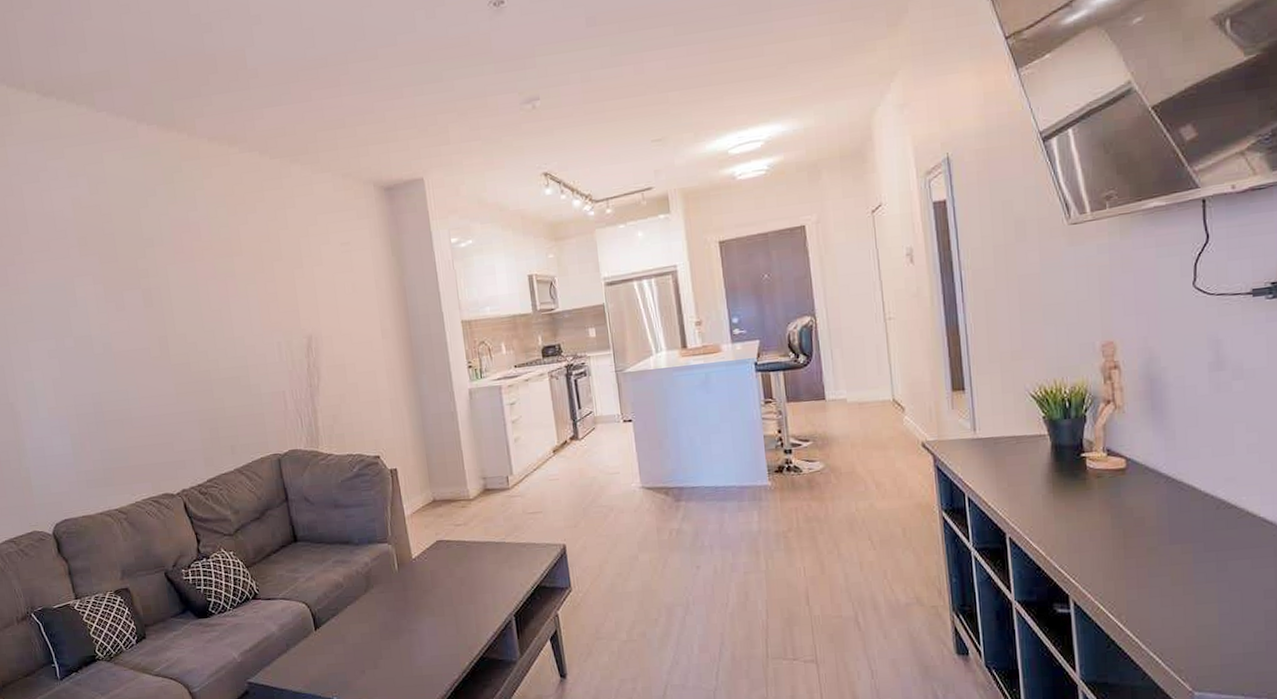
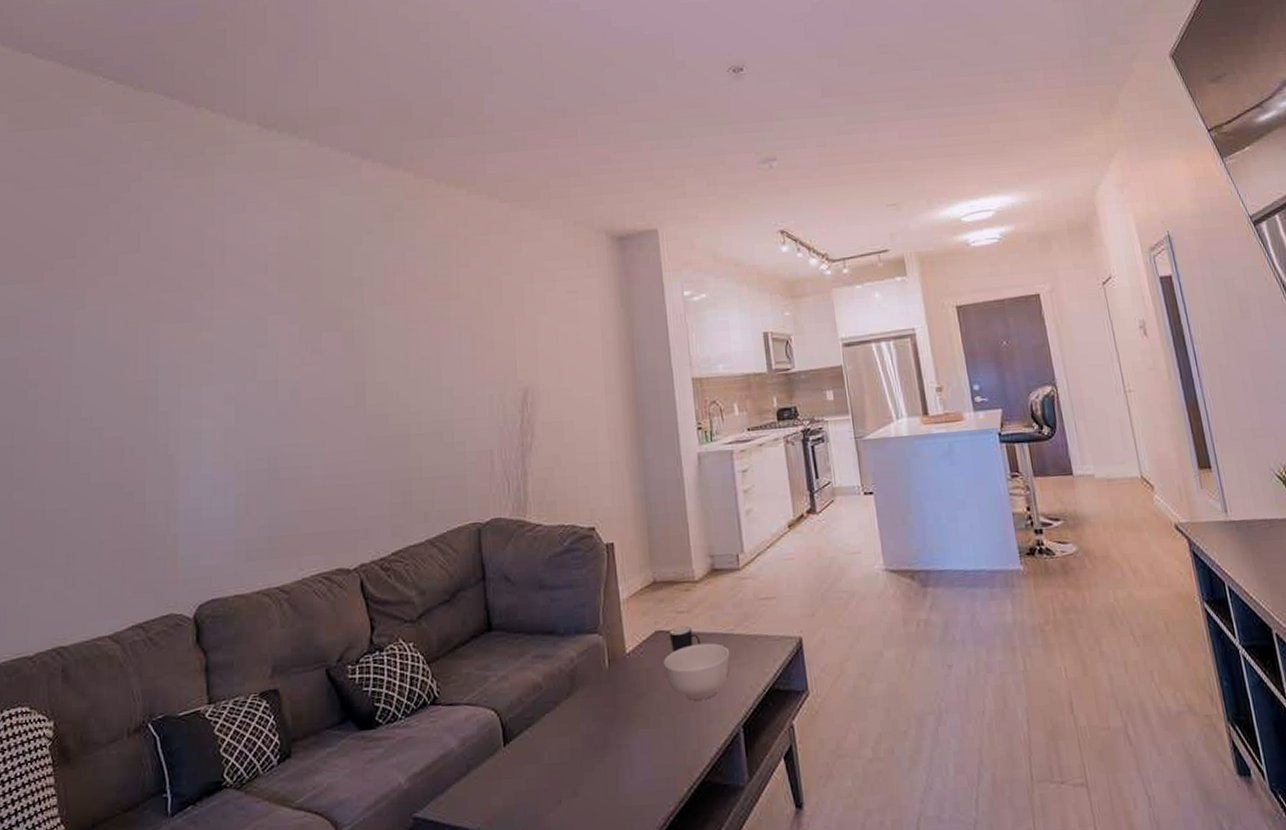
bowl: none [445,549,503,595] -> present [664,642,730,700]
mug: none [448,536,477,557] -> present [669,625,701,652]

